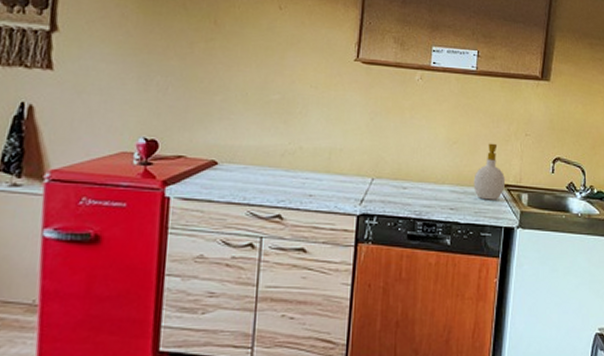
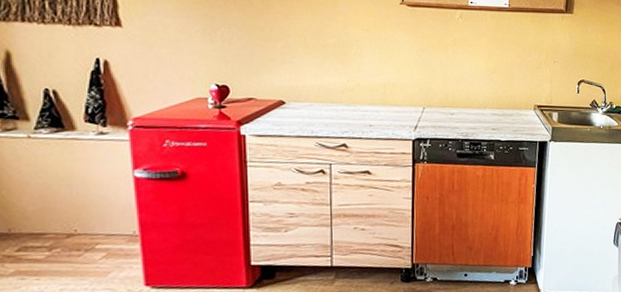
soap bottle: present [473,143,505,200] -> none [511,71,538,120]

